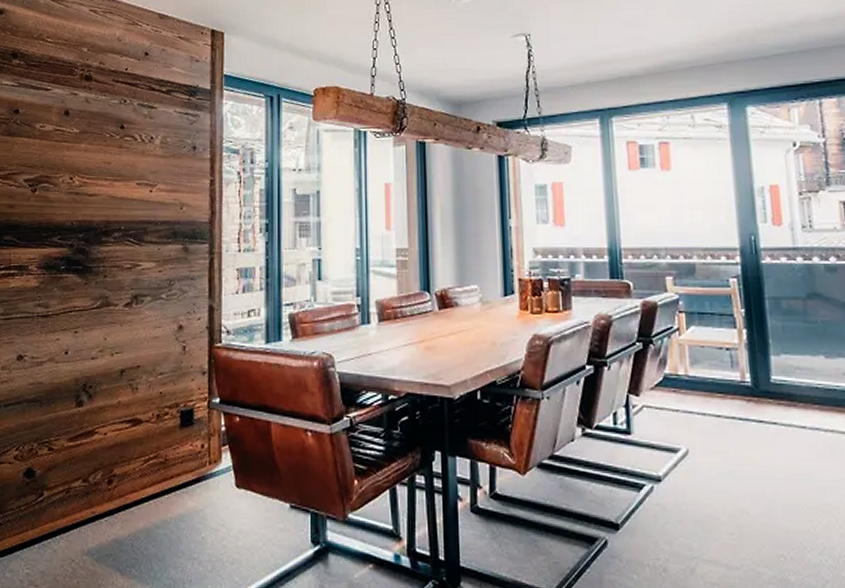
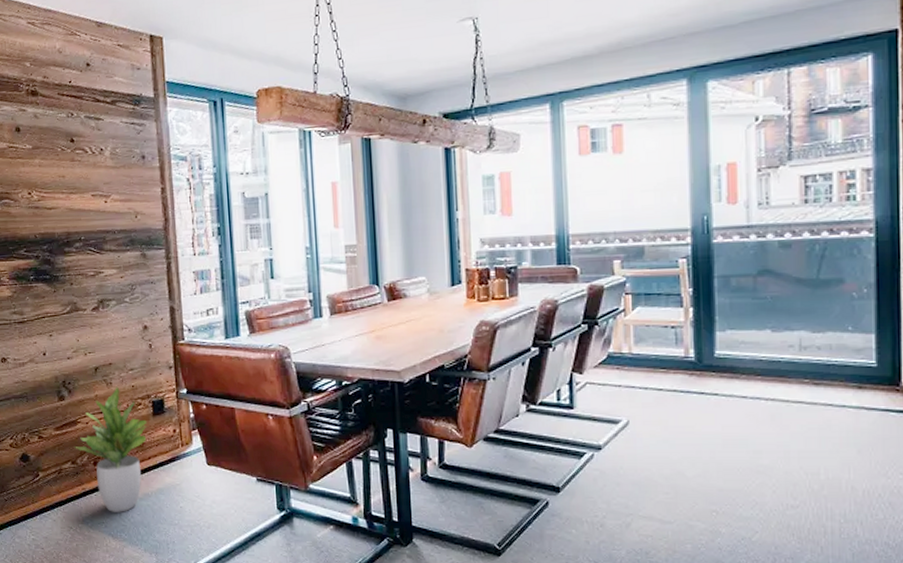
potted plant: none [90,392,173,543] -> present [76,386,147,512]

